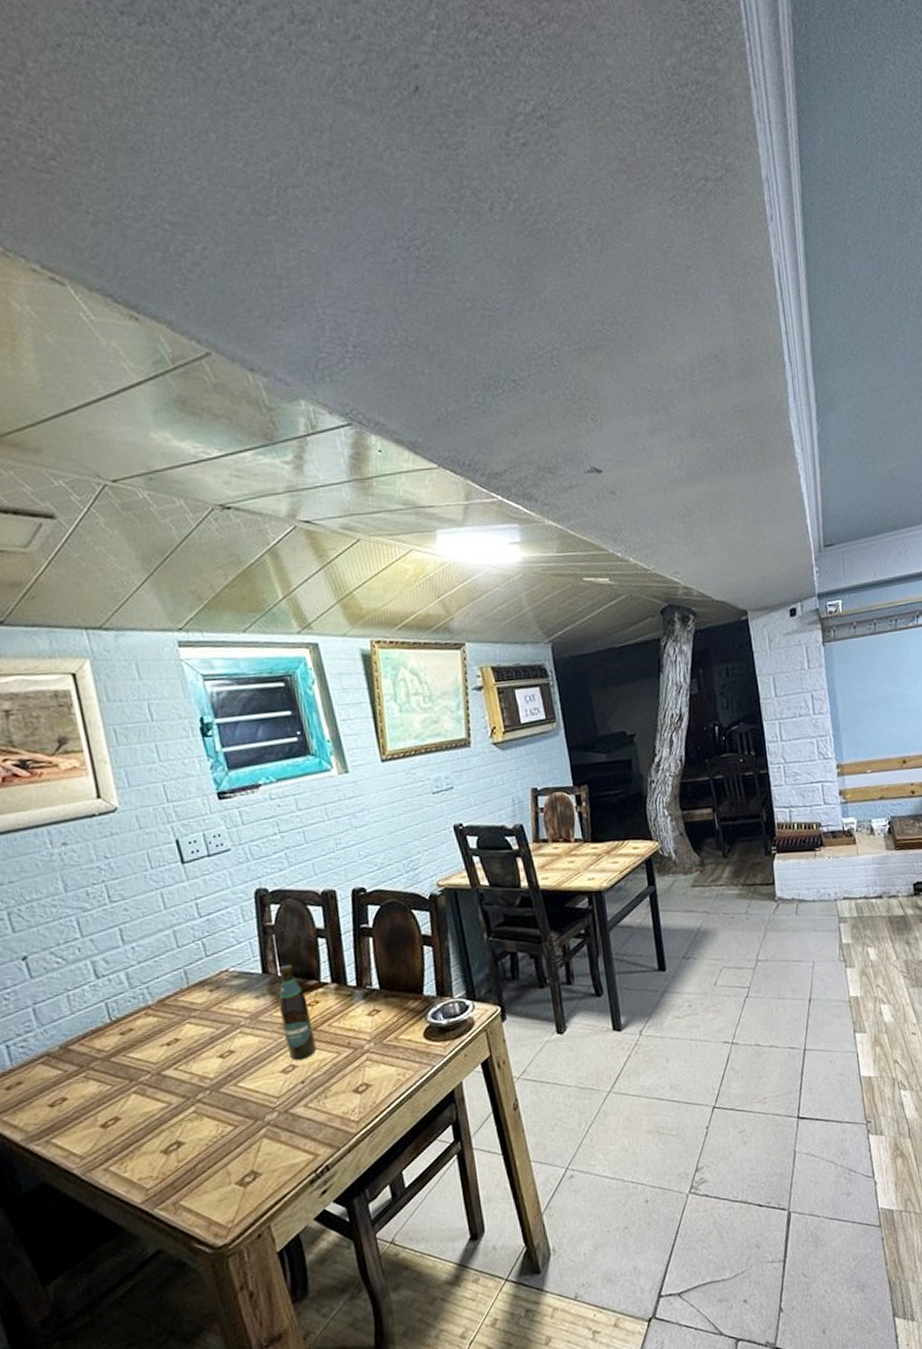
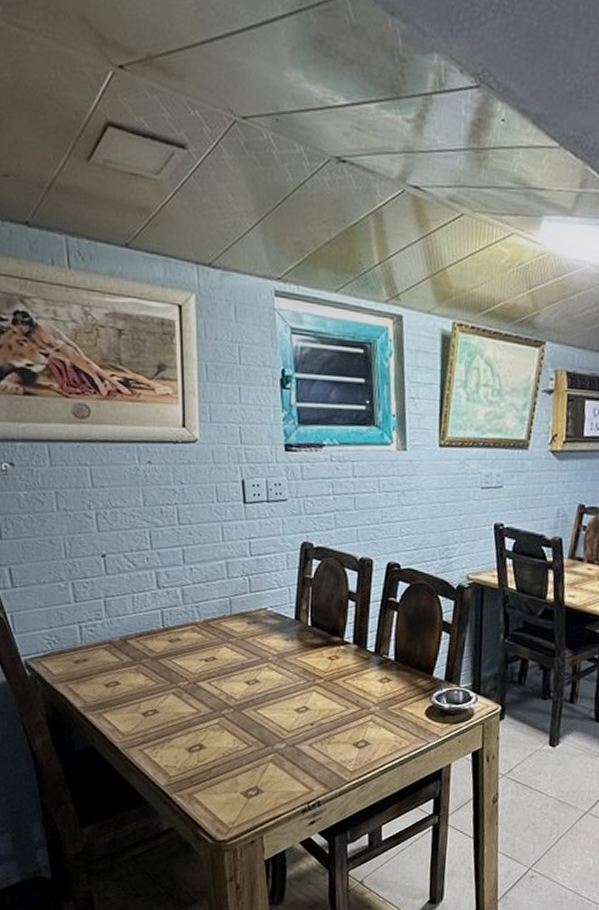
bottle: present [278,963,317,1061] -> none [303,616,330,705]

